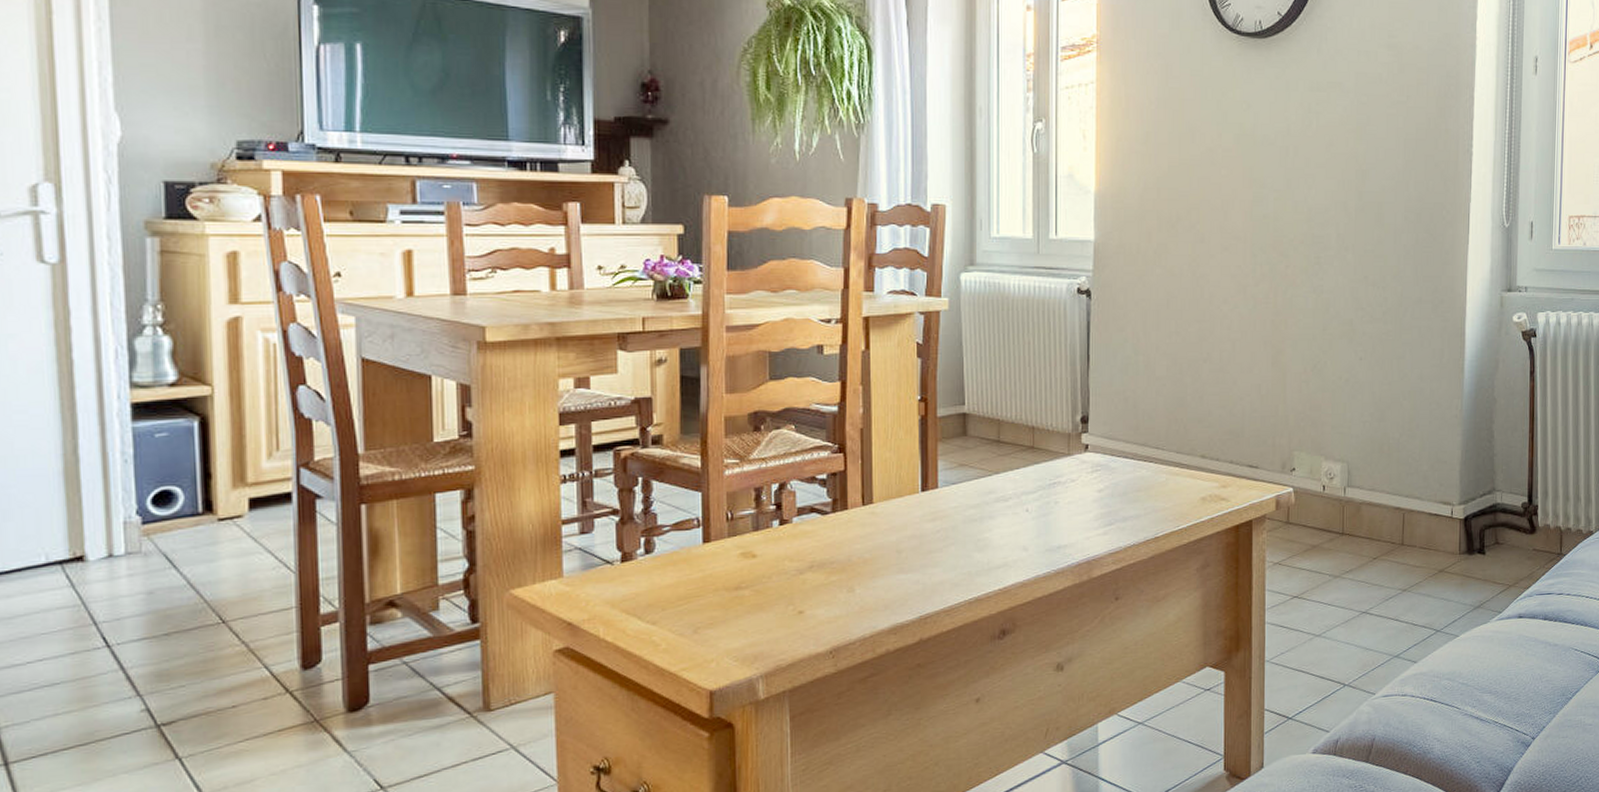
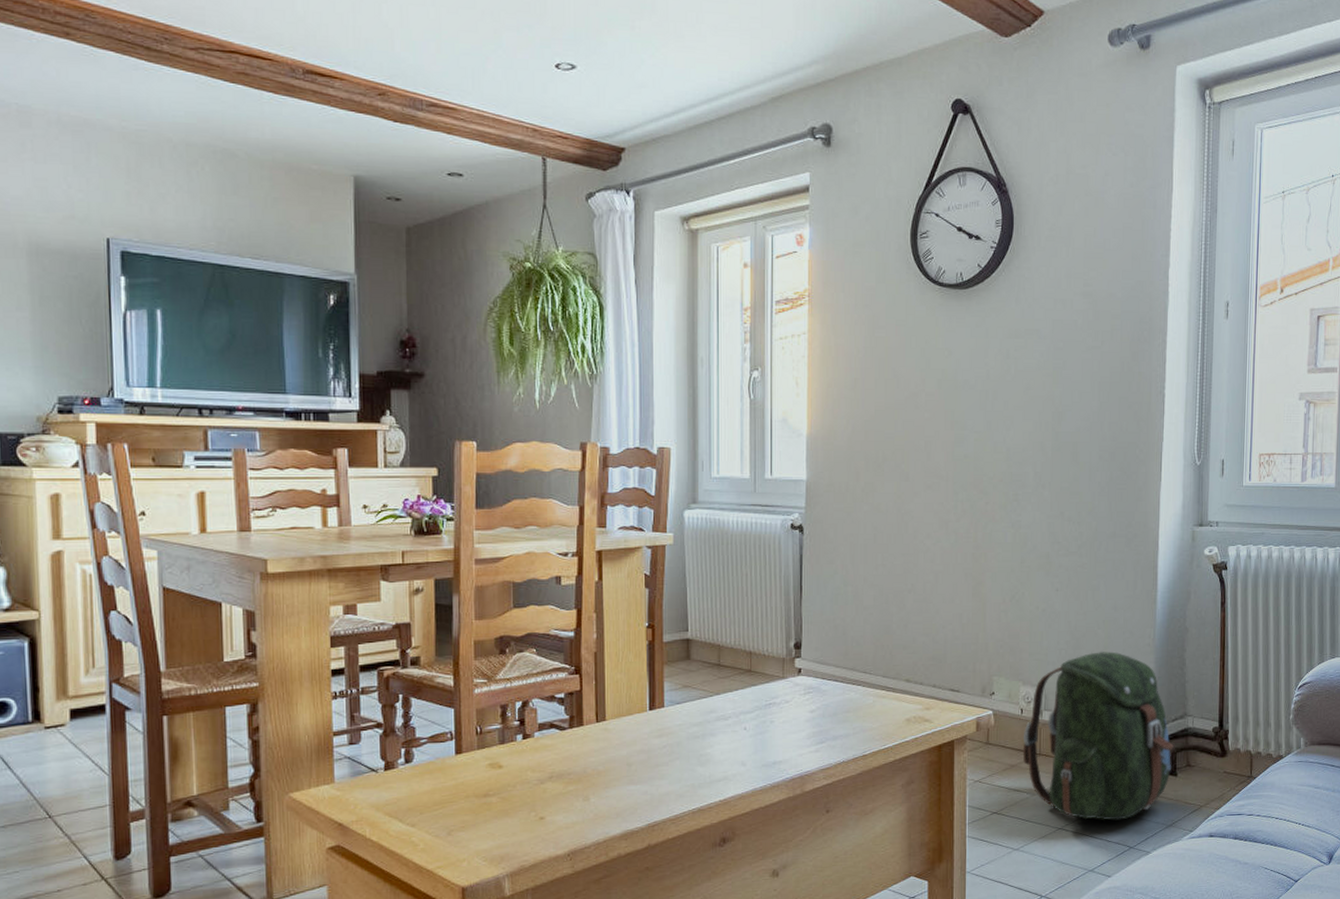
backpack: none [1324,424,1482,603] -> present [1022,651,1174,821]

